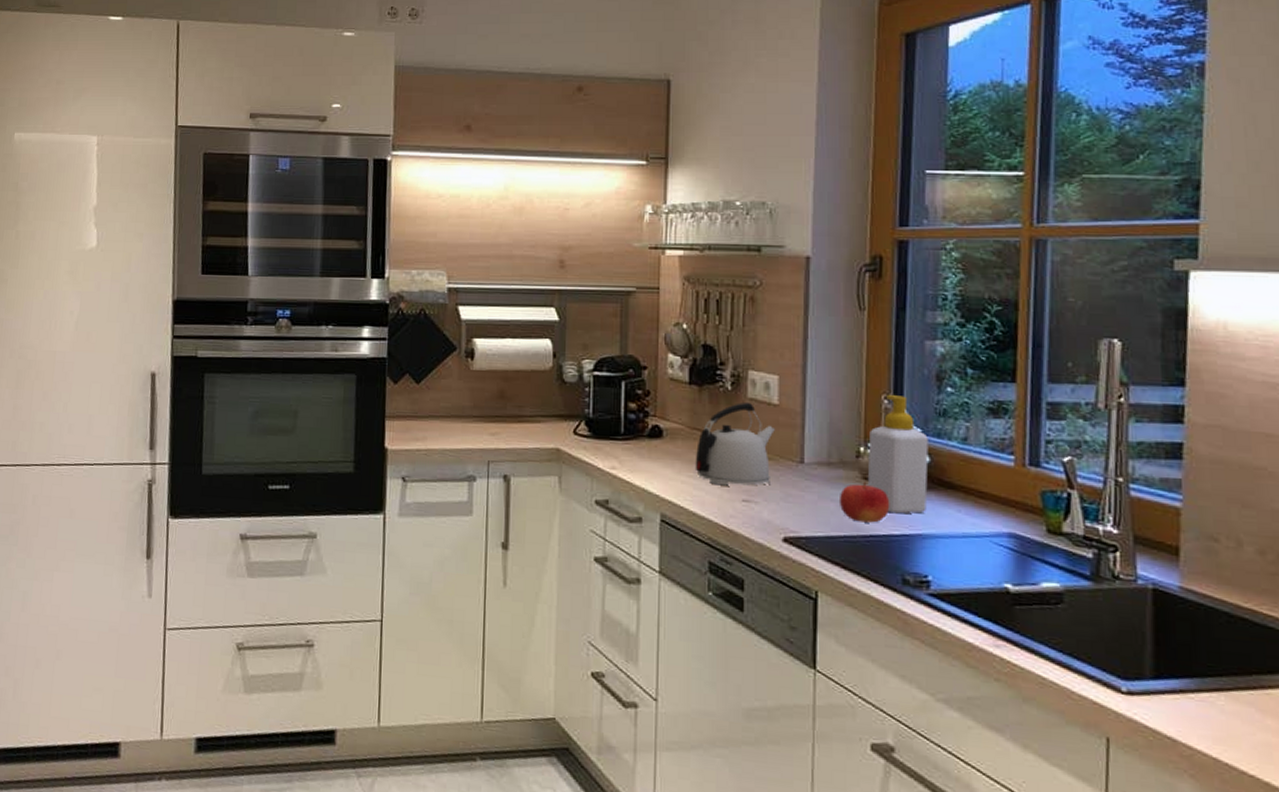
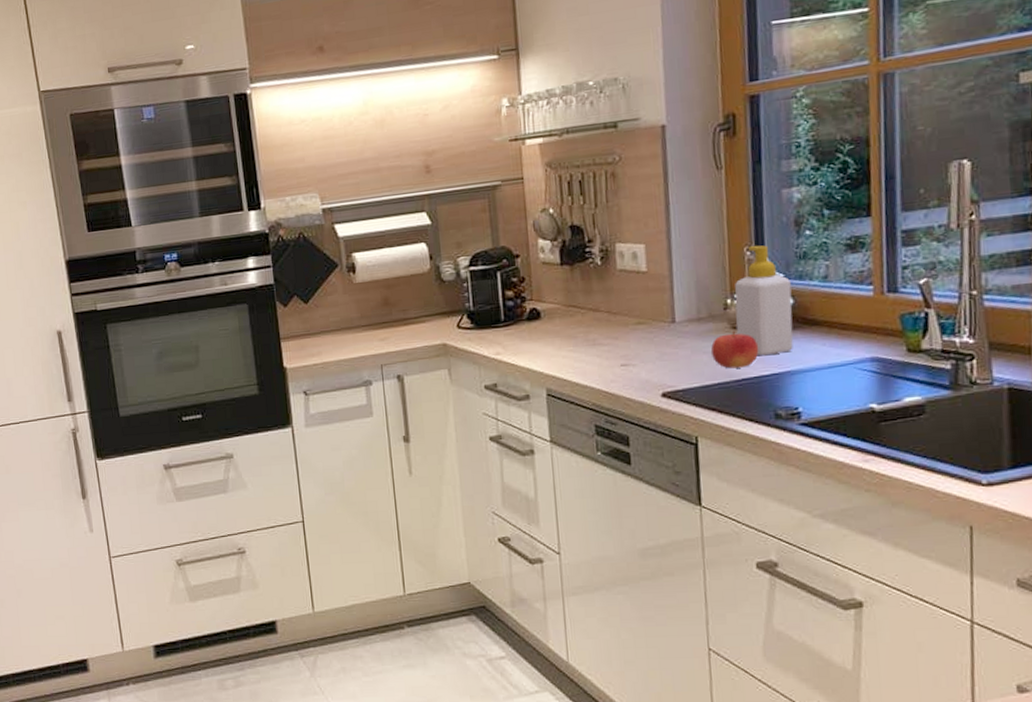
kettle: present [695,402,775,486] -> none [573,273,646,355]

